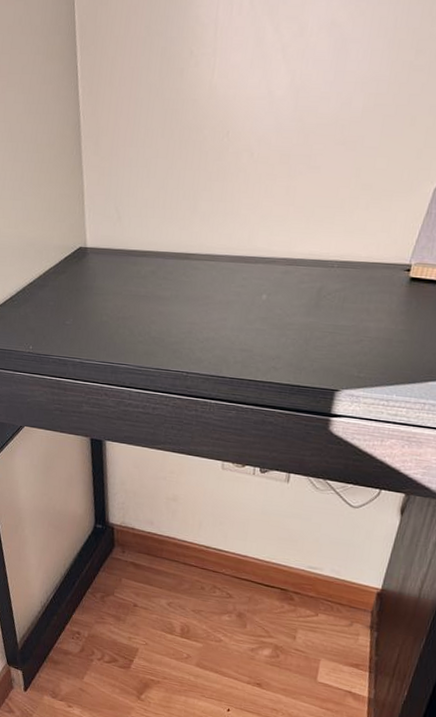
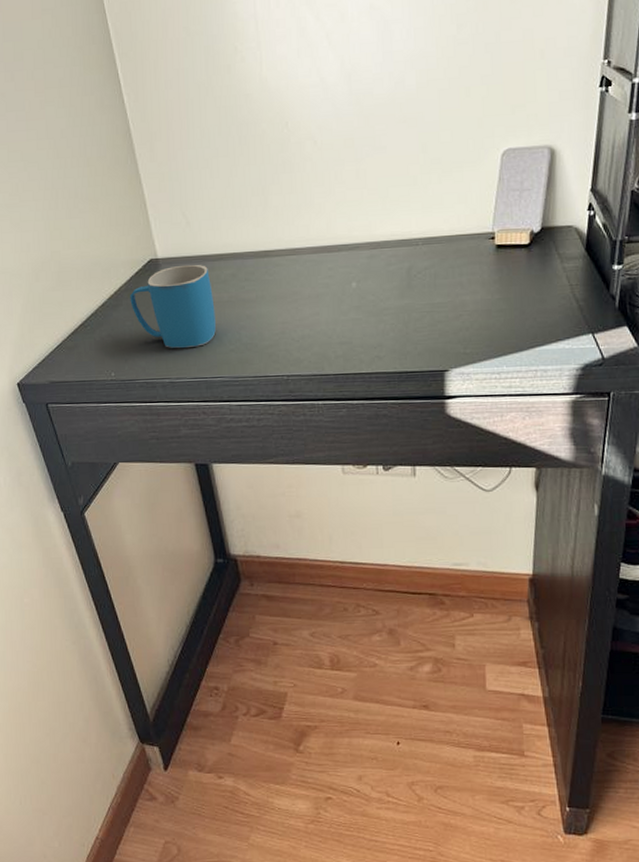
mug: none [56,256,132,334] -> present [130,264,216,349]

